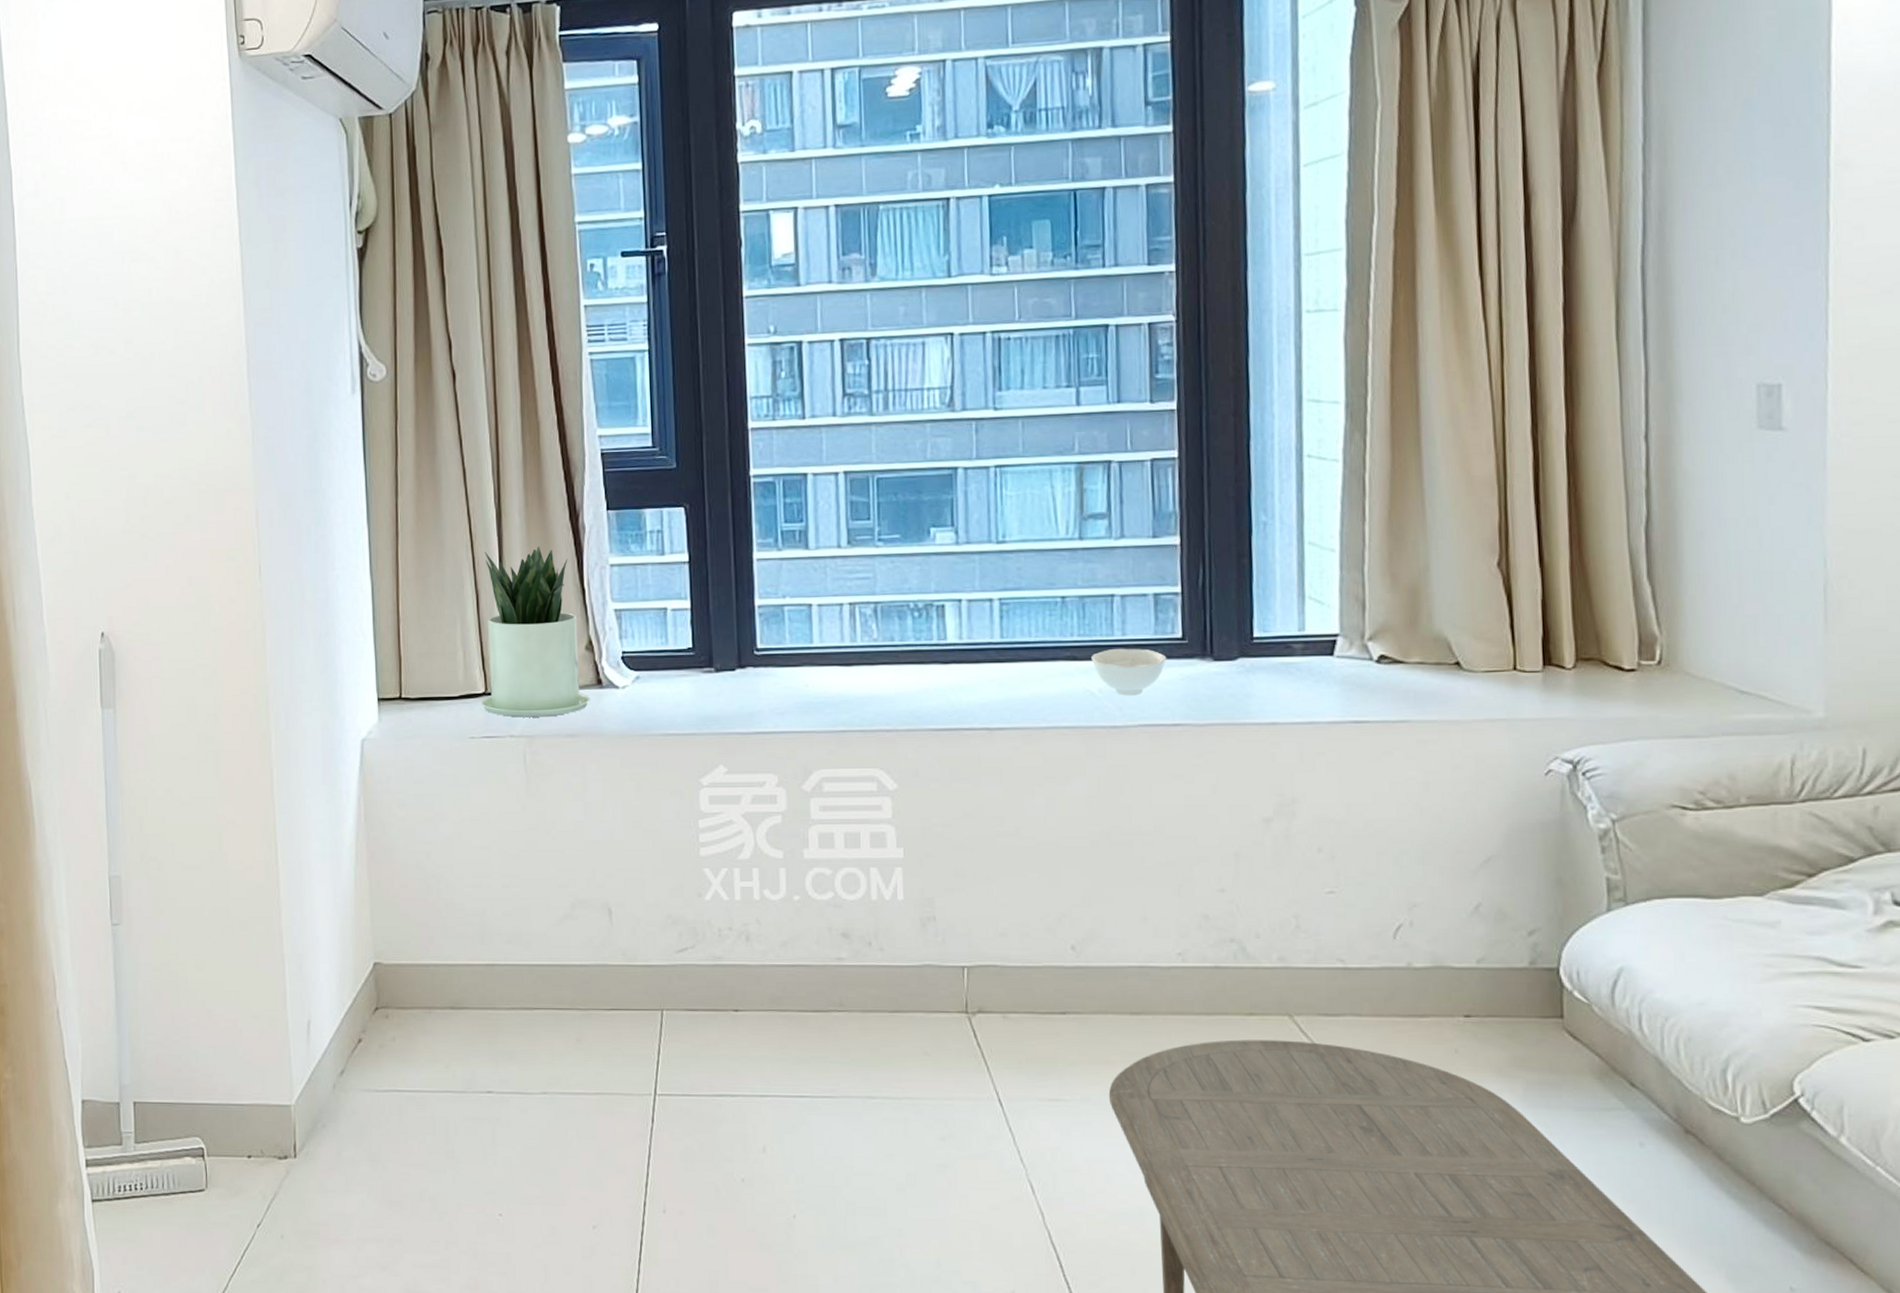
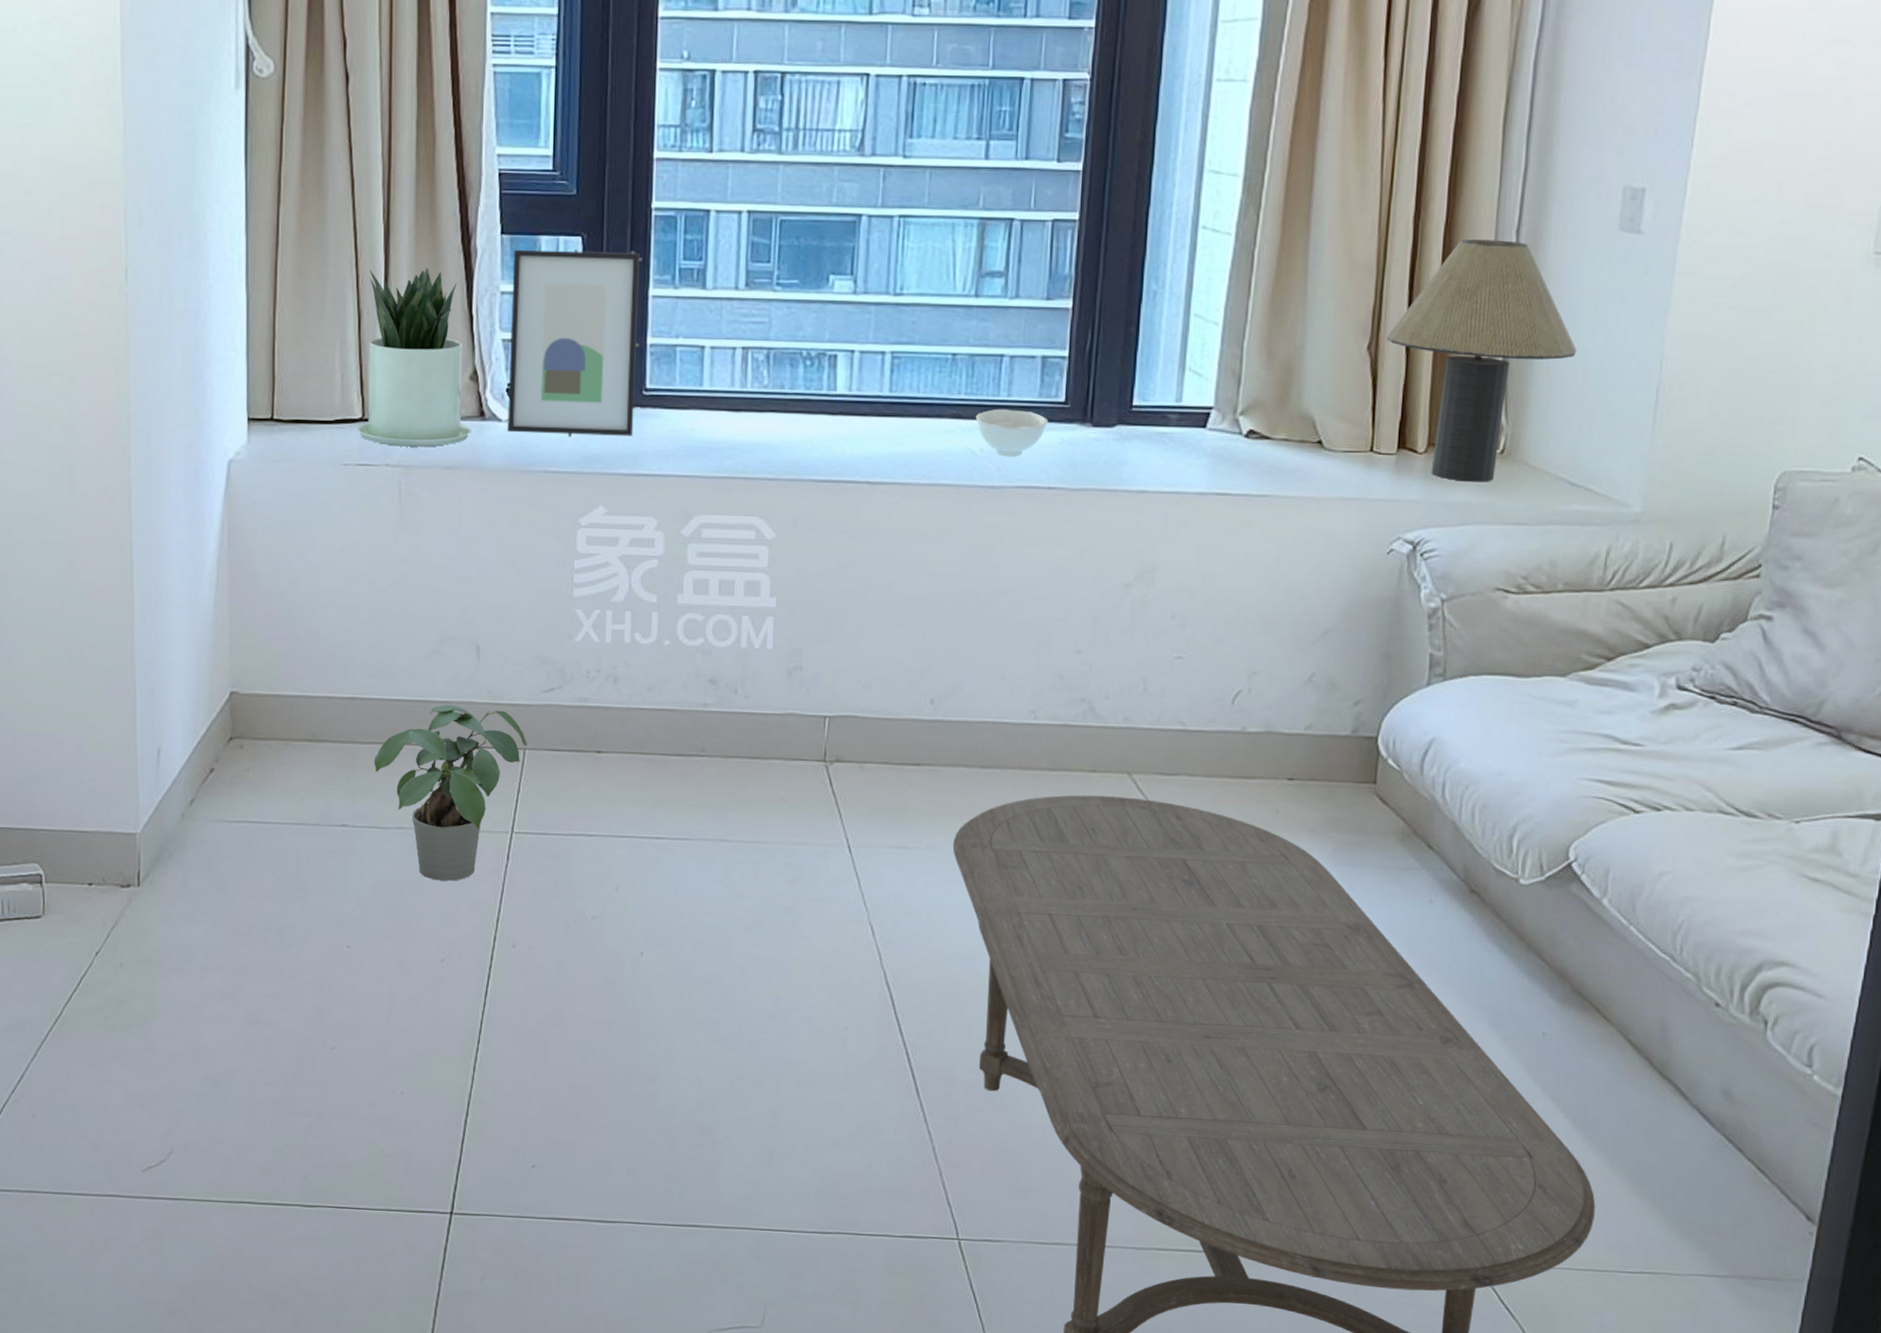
potted plant: none [515,968,665,1146] -> present [374,704,528,881]
picture frame: none [620,517,748,700] -> present [507,249,643,437]
table lamp: none [1517,447,1728,696] -> present [1386,239,1577,482]

